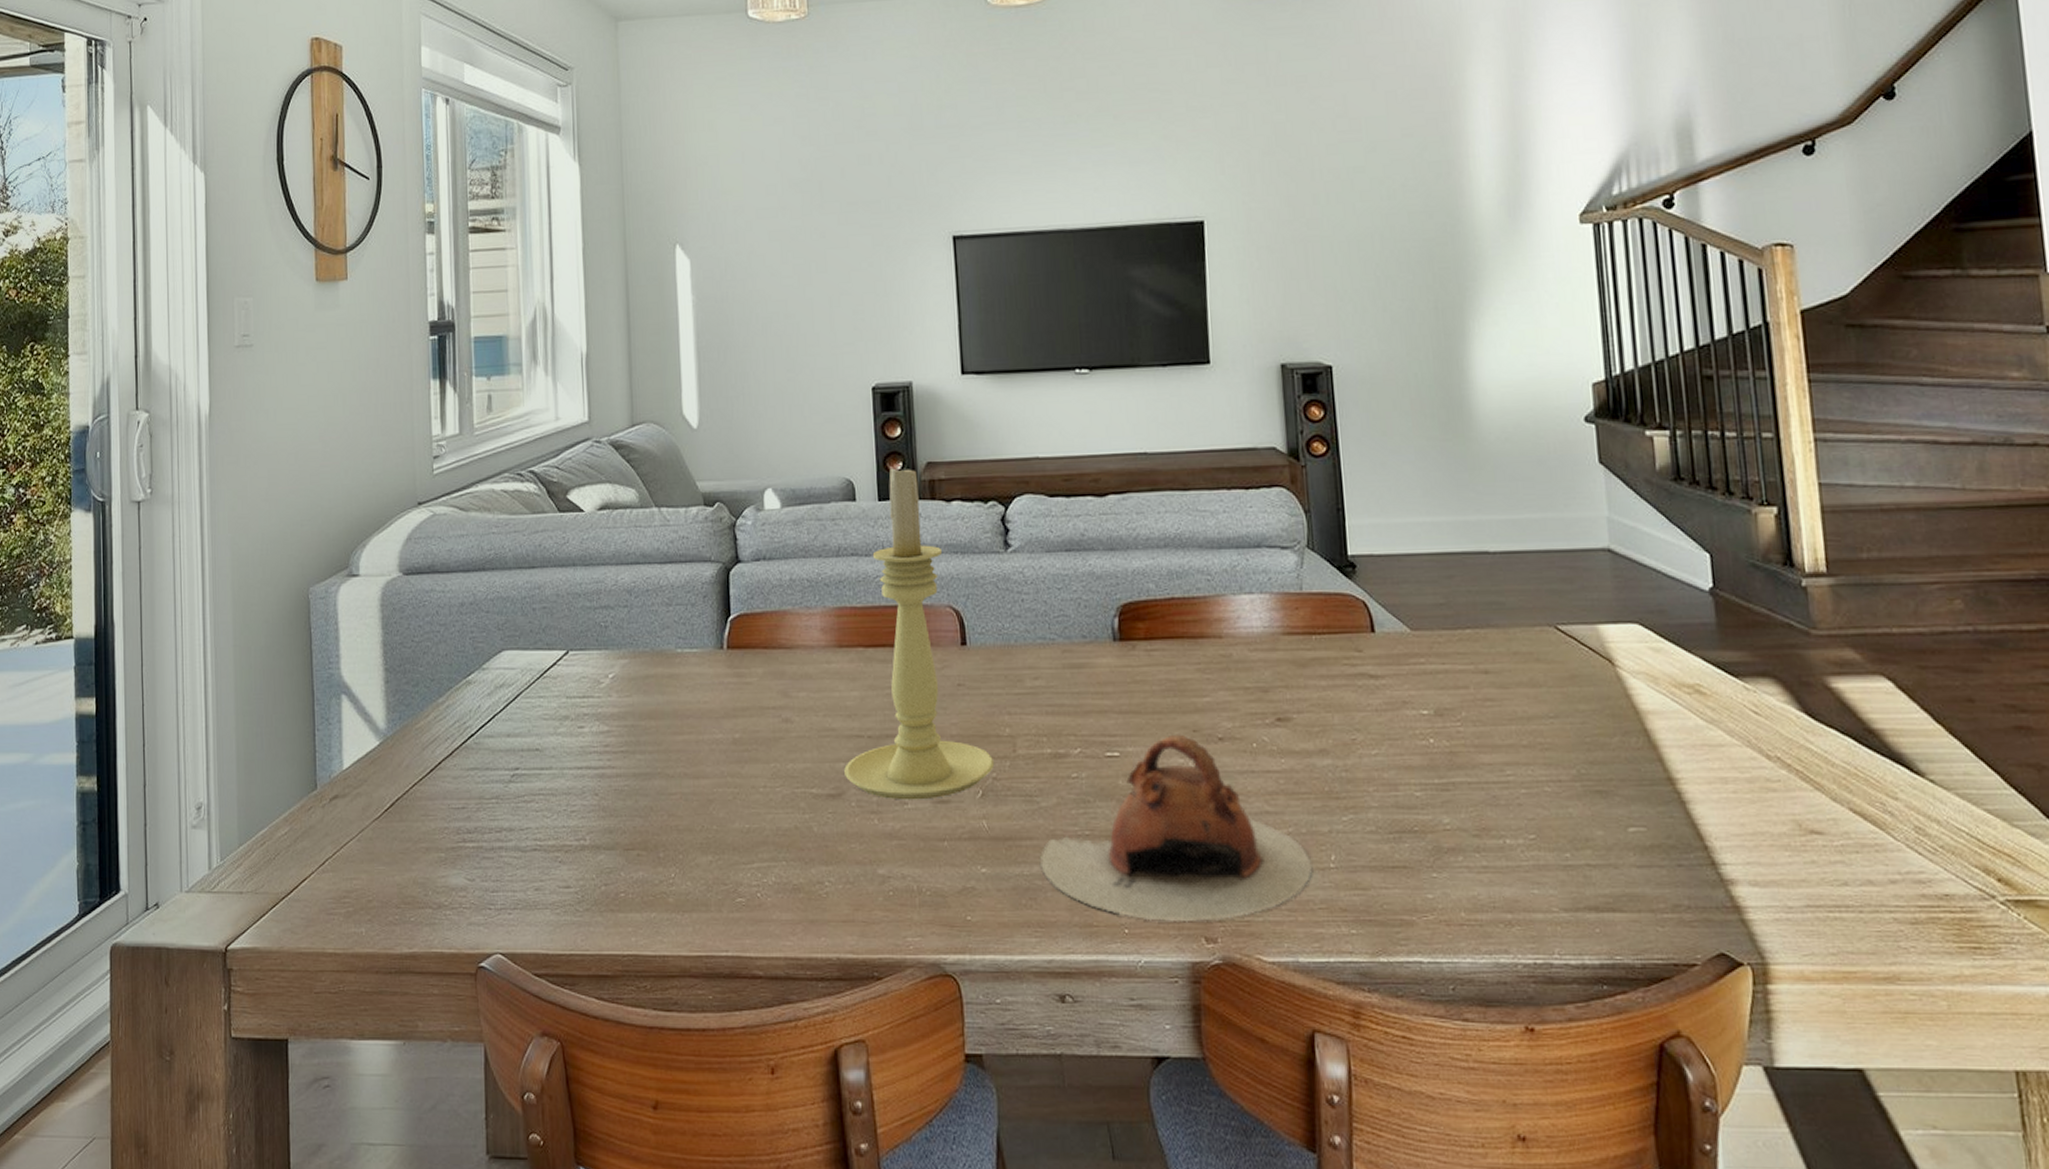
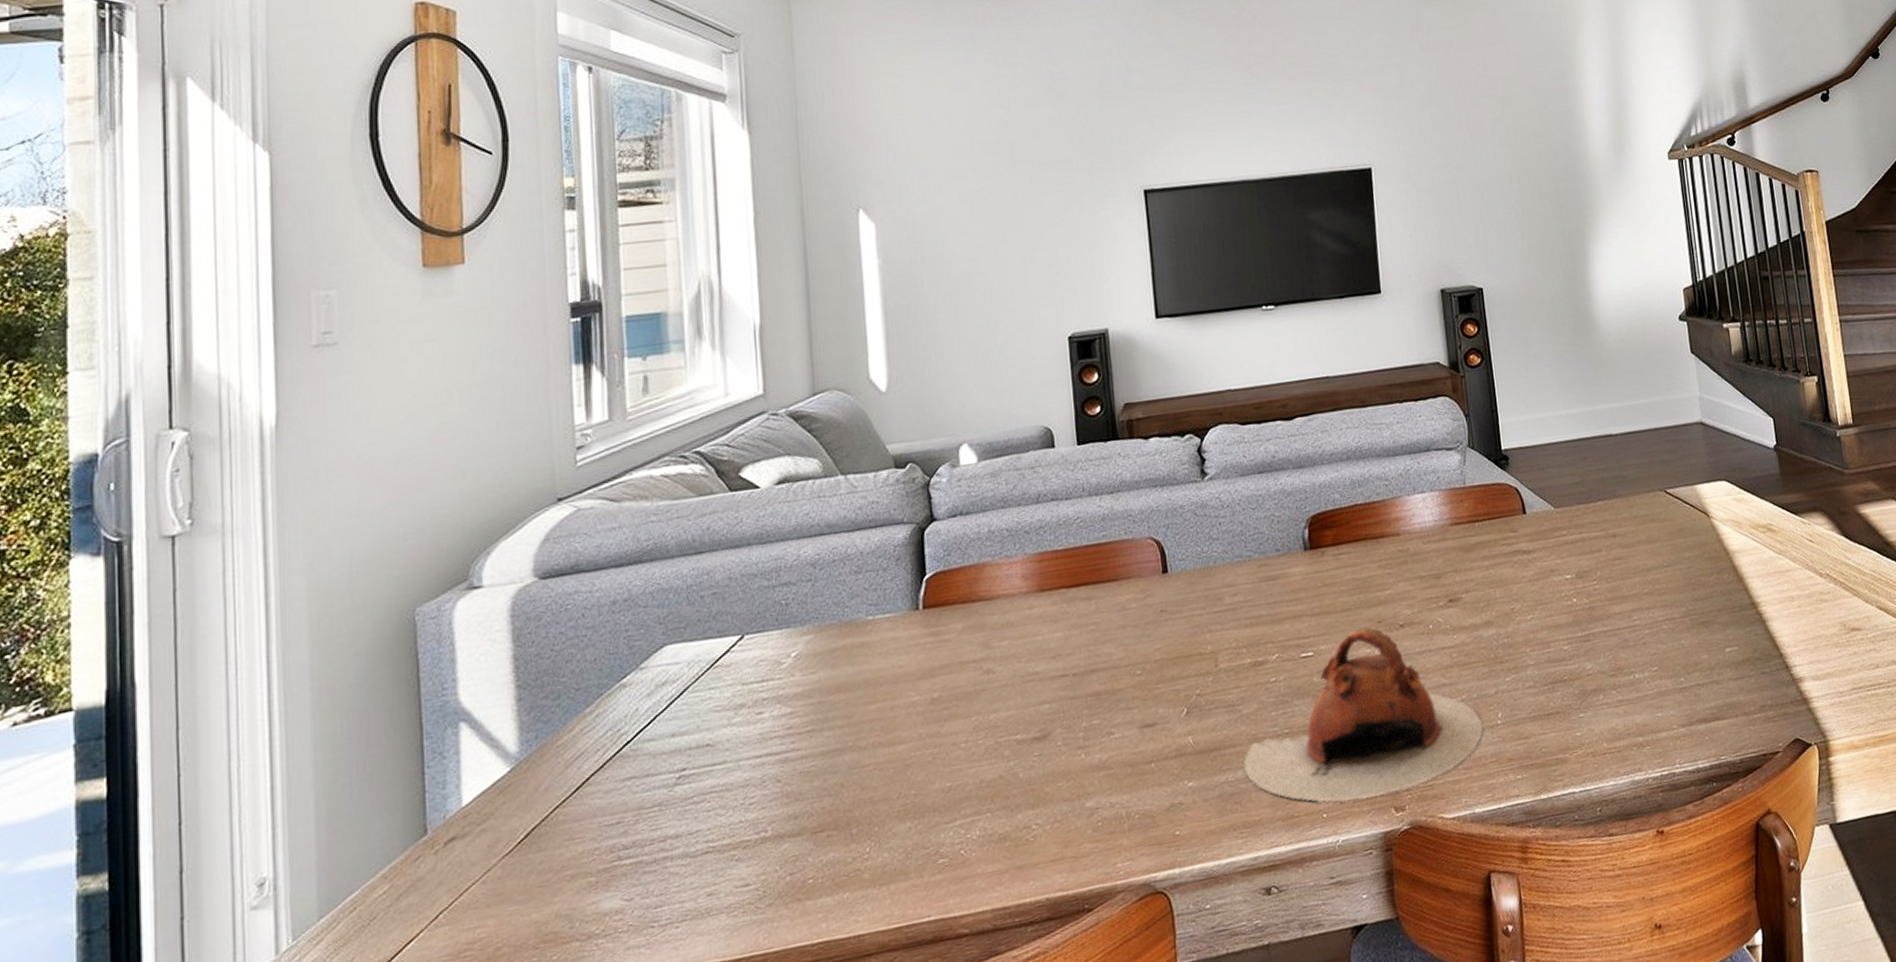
candle holder: present [844,463,995,800] -> none [1049,407,1198,733]

